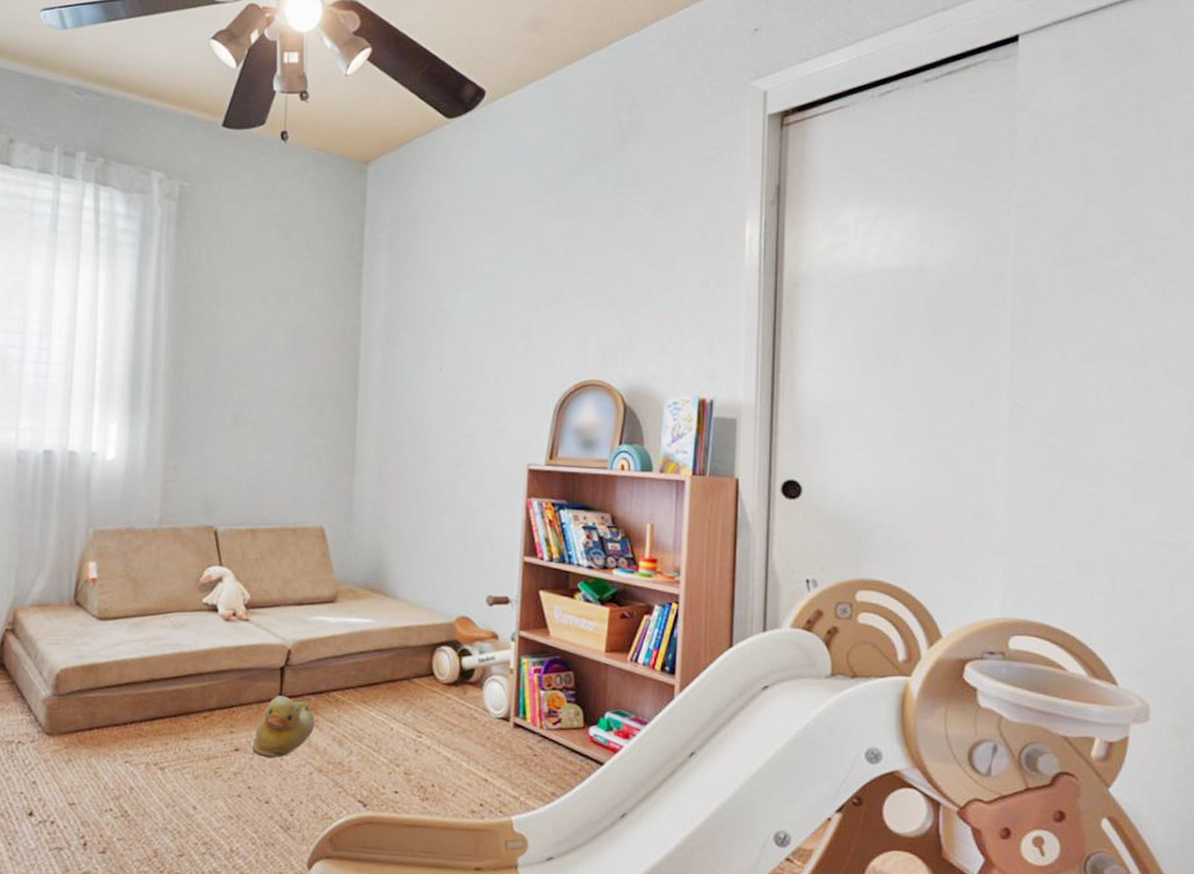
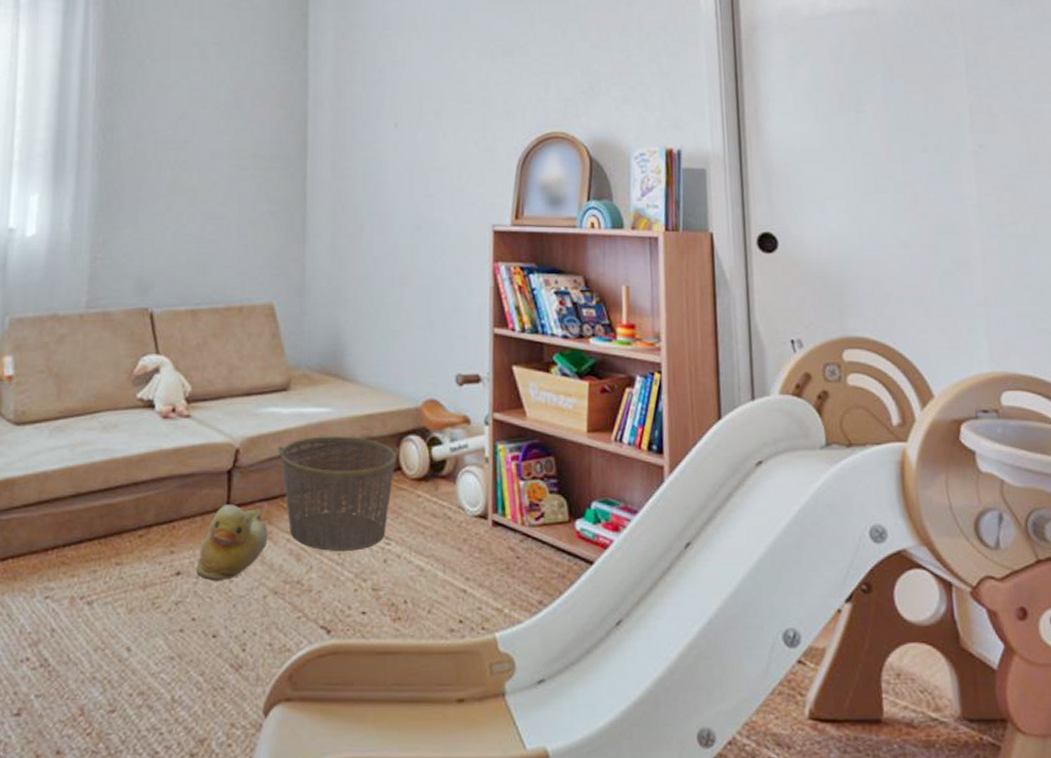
basket: none [325,643,433,741] -> present [278,436,400,551]

